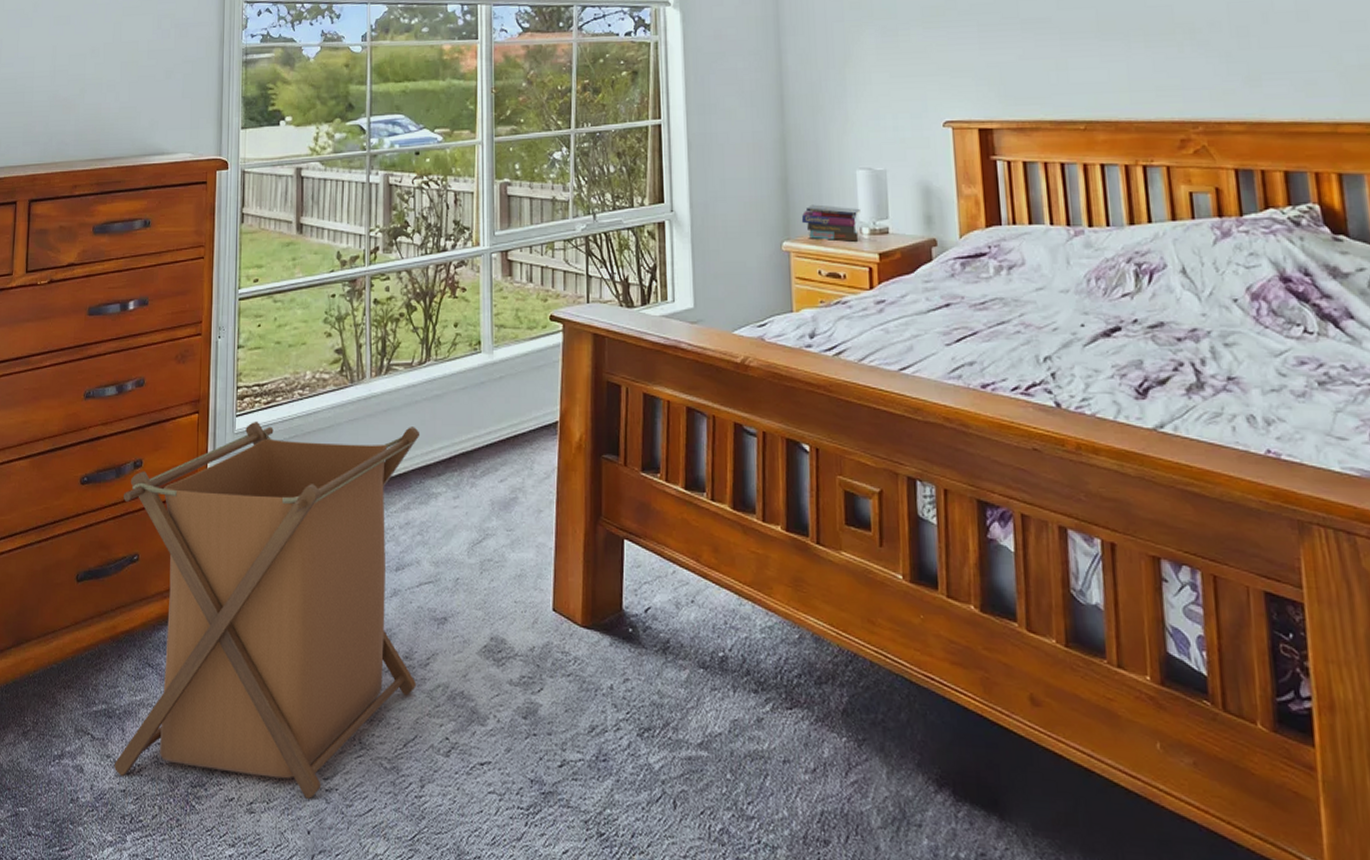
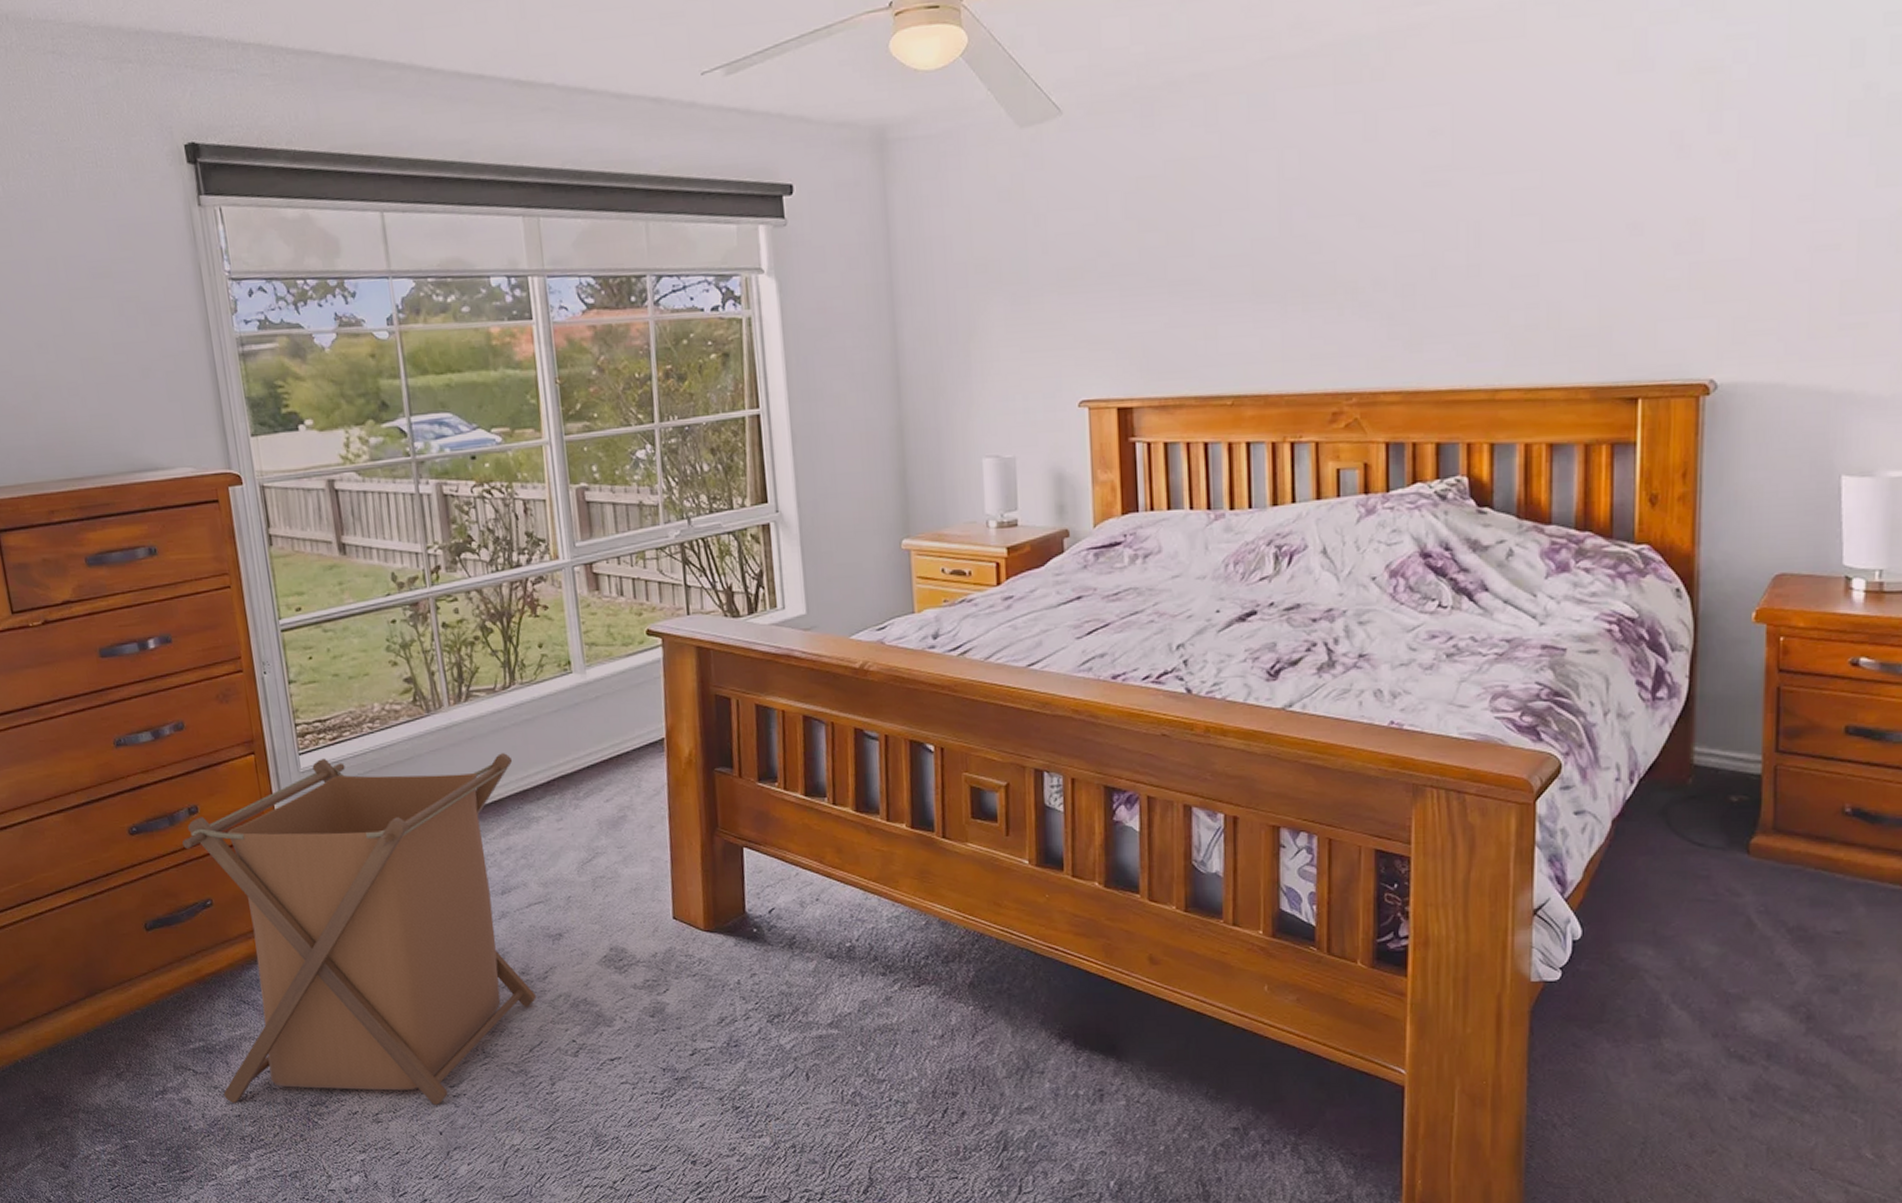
books: present [801,204,862,242] -> none [922,498,988,537]

